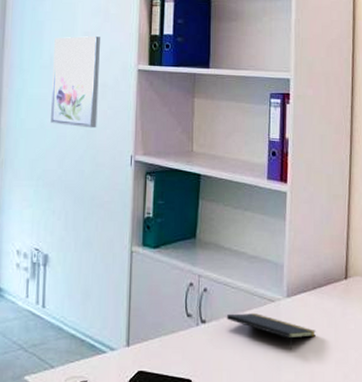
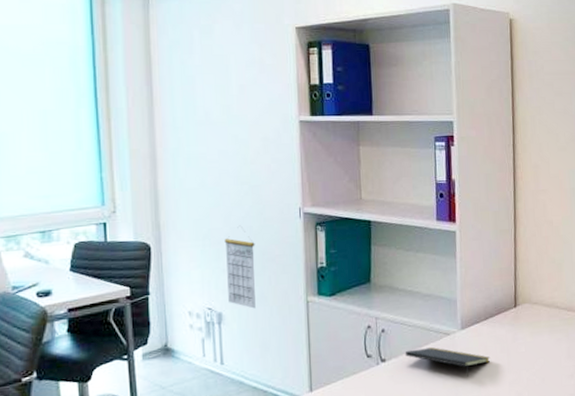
wall art: present [51,36,100,128] -> none [208,89,261,184]
calendar: none [55,168,86,254] -> present [224,225,256,309]

